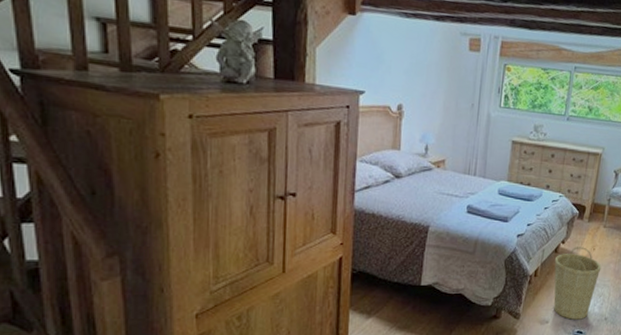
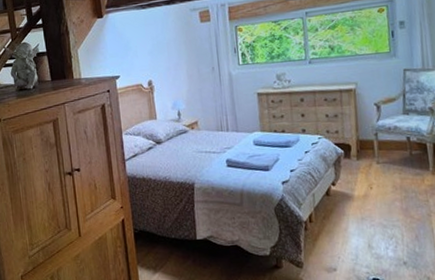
basket: present [553,247,602,320] -> none [328,187,386,266]

